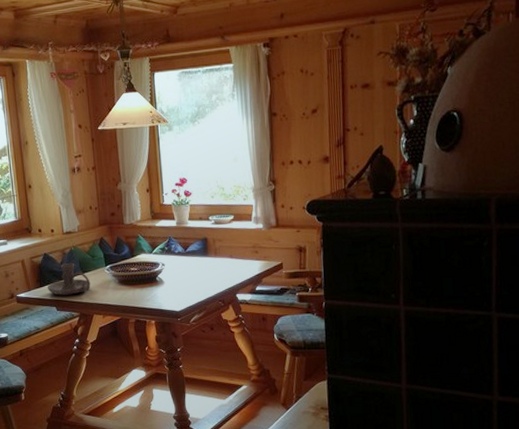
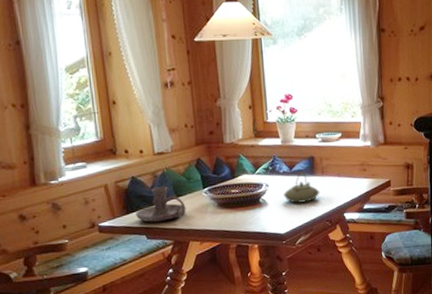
teapot: none [179,252,213,283] -> present [284,171,320,203]

